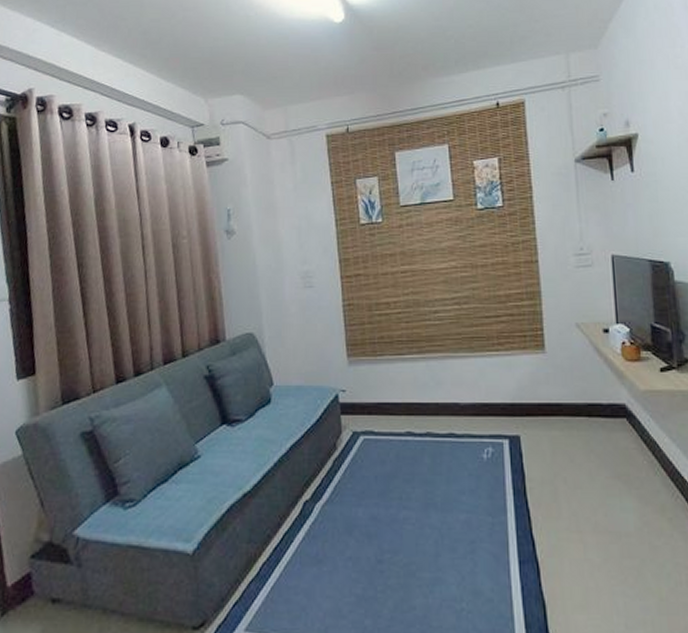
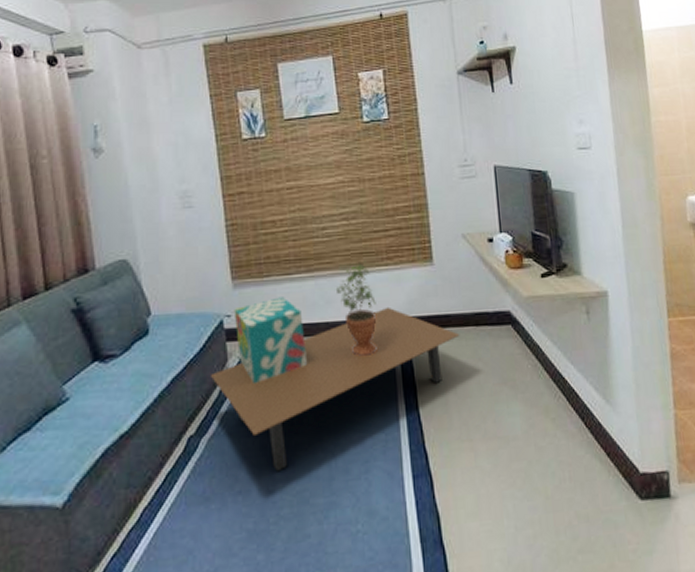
coffee table: none [326,391,572,543] -> present [211,306,460,472]
decorative box: none [348,376,418,456] -> present [234,297,308,383]
potted plant: none [446,346,487,440] -> present [335,262,377,357]

